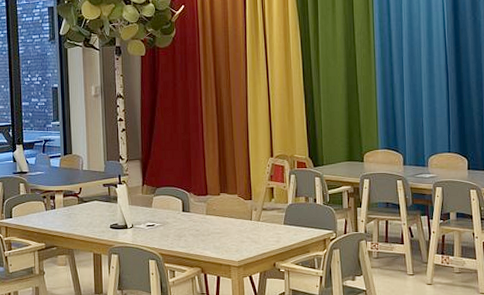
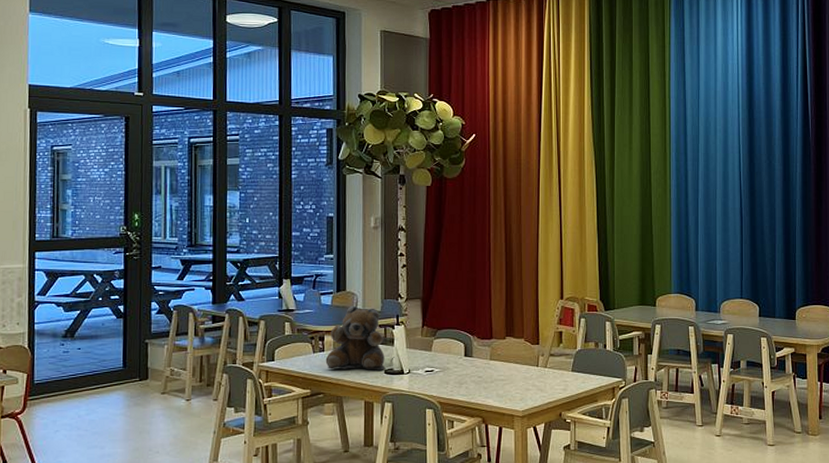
teddy bear: none [57,167,111,225] -> present [325,305,386,370]

